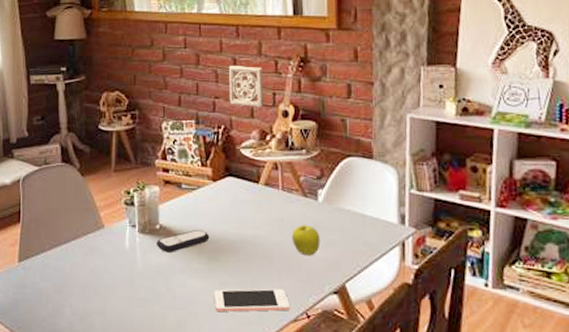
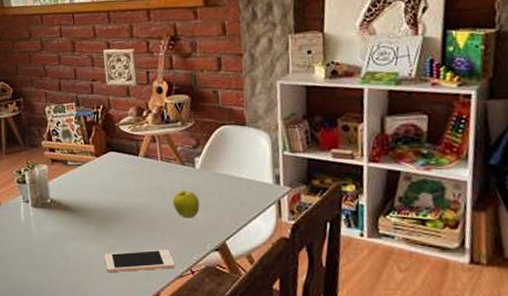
remote control: present [156,230,210,252] -> none [48,201,97,223]

